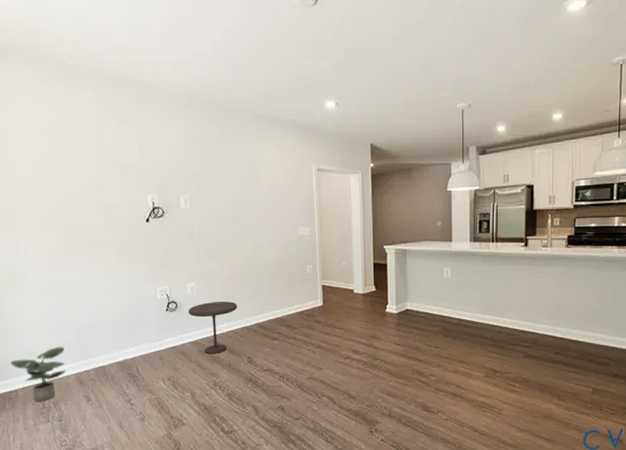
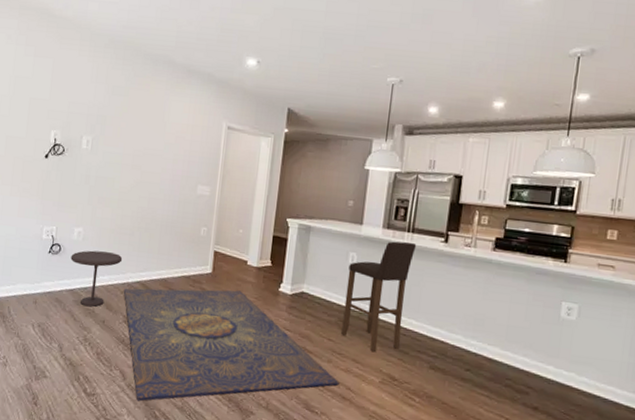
area rug: none [244,317,450,430] -> present [124,288,340,401]
bar stool: none [445,251,501,352] -> present [341,241,417,353]

